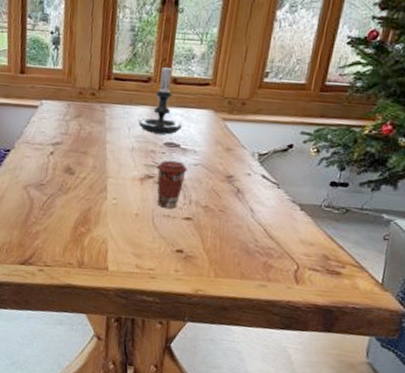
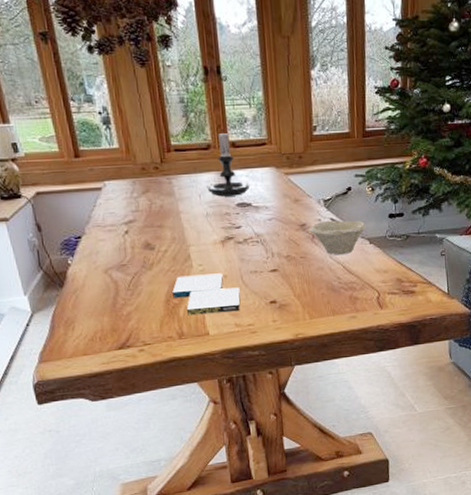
music album box set: none [81,205,148,252] -> present [172,273,240,316]
coffee cup: present [156,160,188,209] -> none [234,219,264,265]
bowl: none [236,176,301,217] -> present [310,220,366,256]

